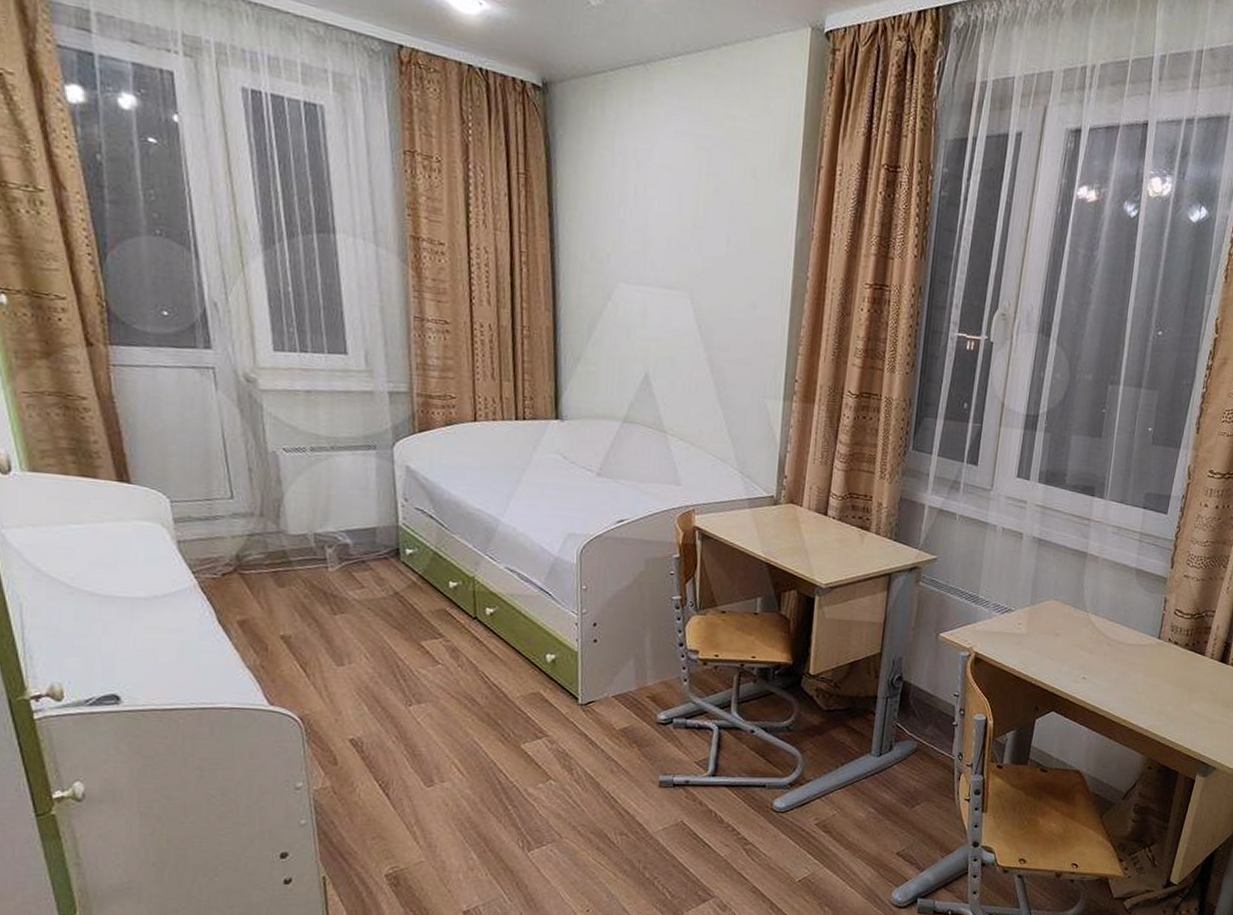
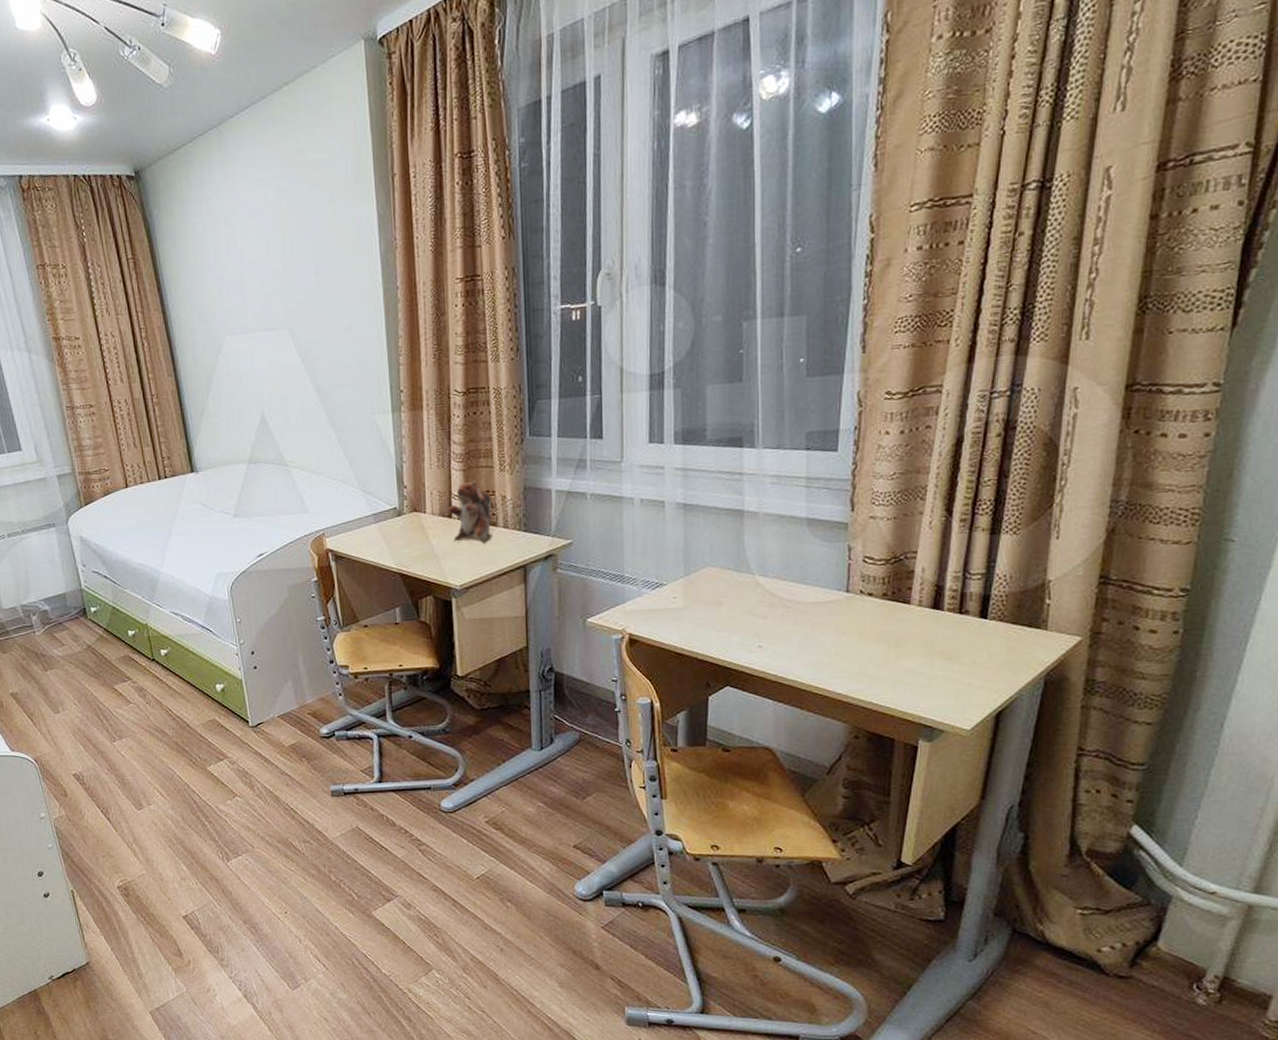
plush toy: none [824,483,868,547] -> present [447,480,493,544]

